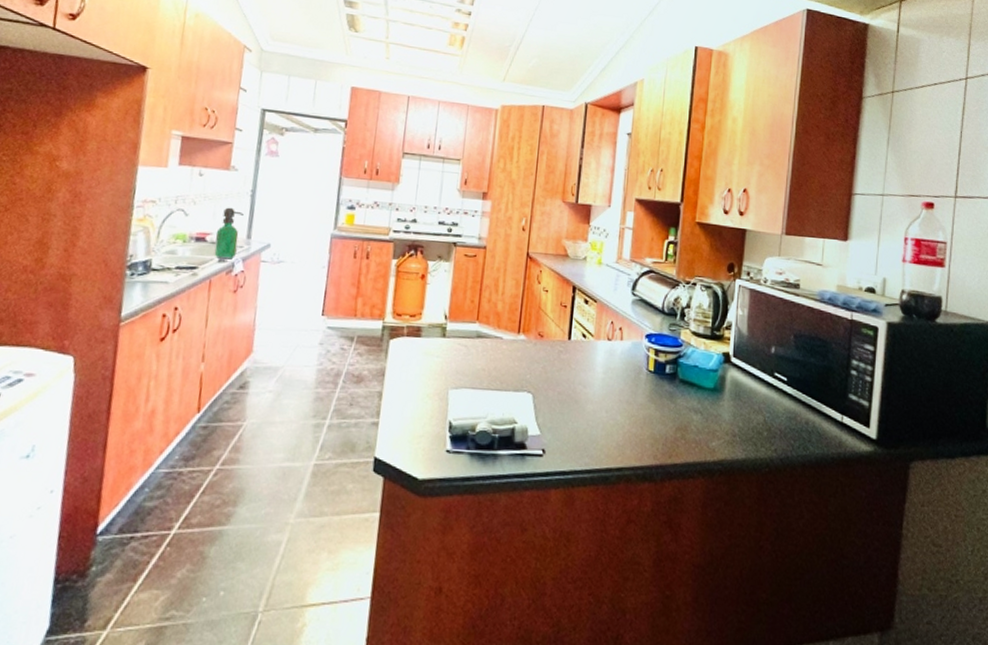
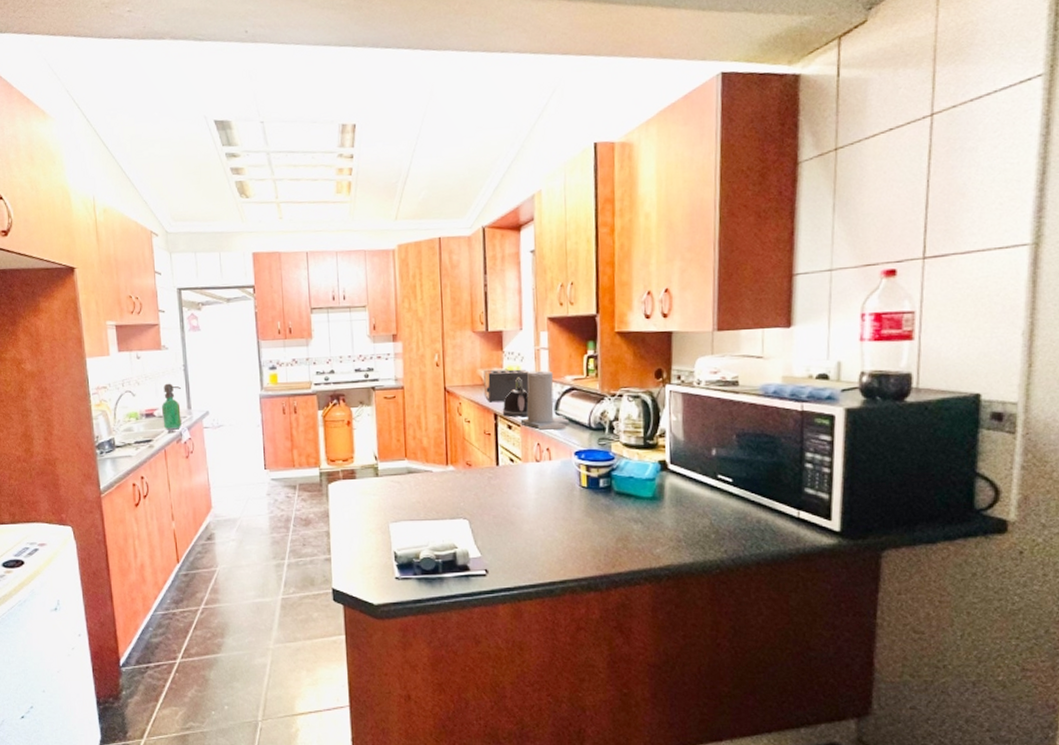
toaster: none [565,240,611,276] -> present [483,369,529,403]
kettle: none [581,253,609,294] -> present [502,377,529,418]
paper towel: none [597,248,645,310] -> present [520,370,570,430]

